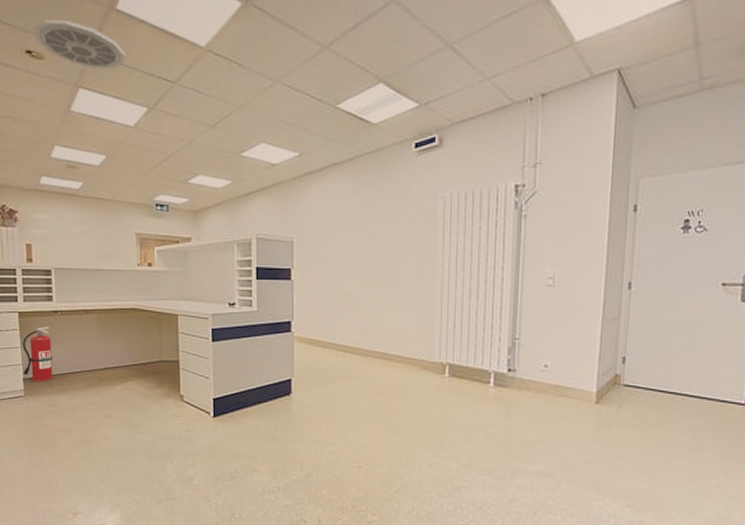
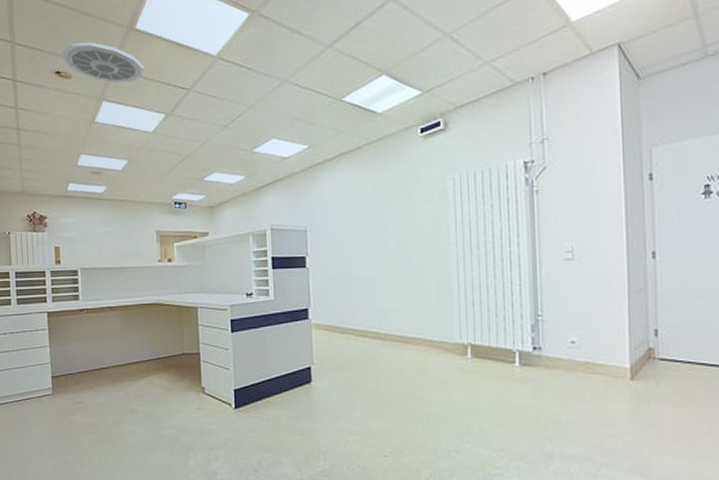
fire extinguisher: present [22,327,53,382] -> none [50,325,80,380]

